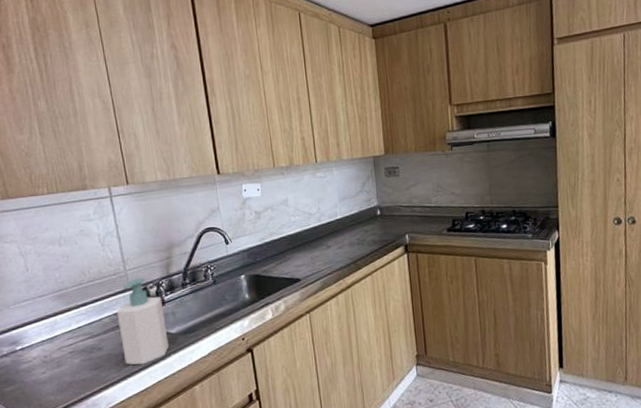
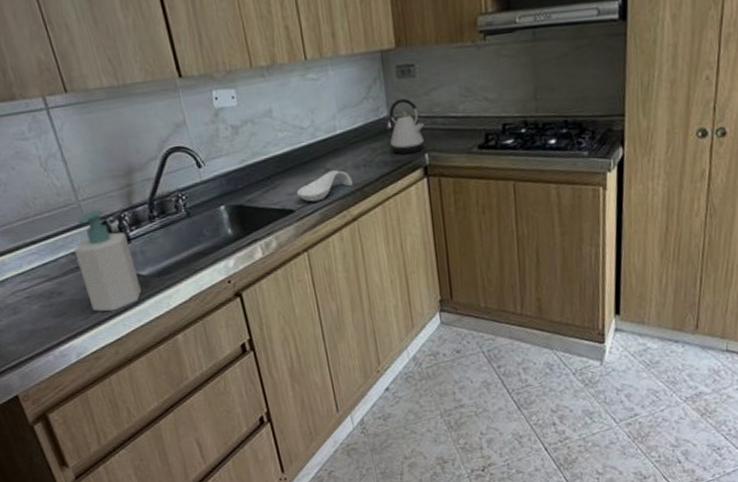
spoon rest: none [304,247,349,273] -> present [297,170,354,202]
kettle: none [378,192,406,236] -> present [389,98,425,155]

